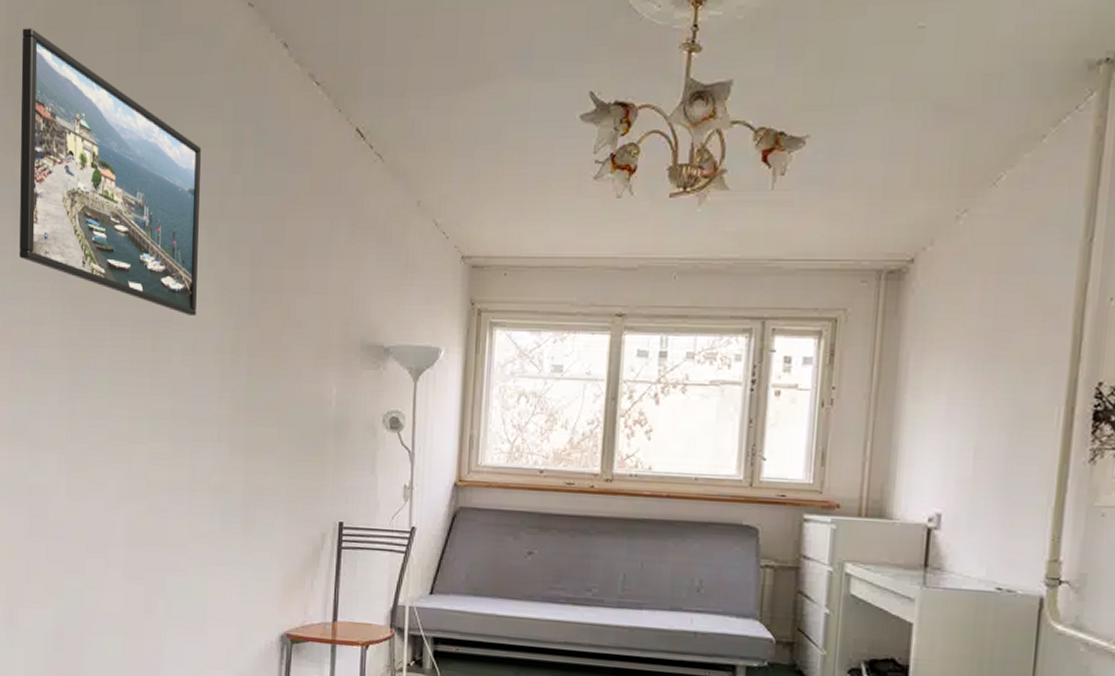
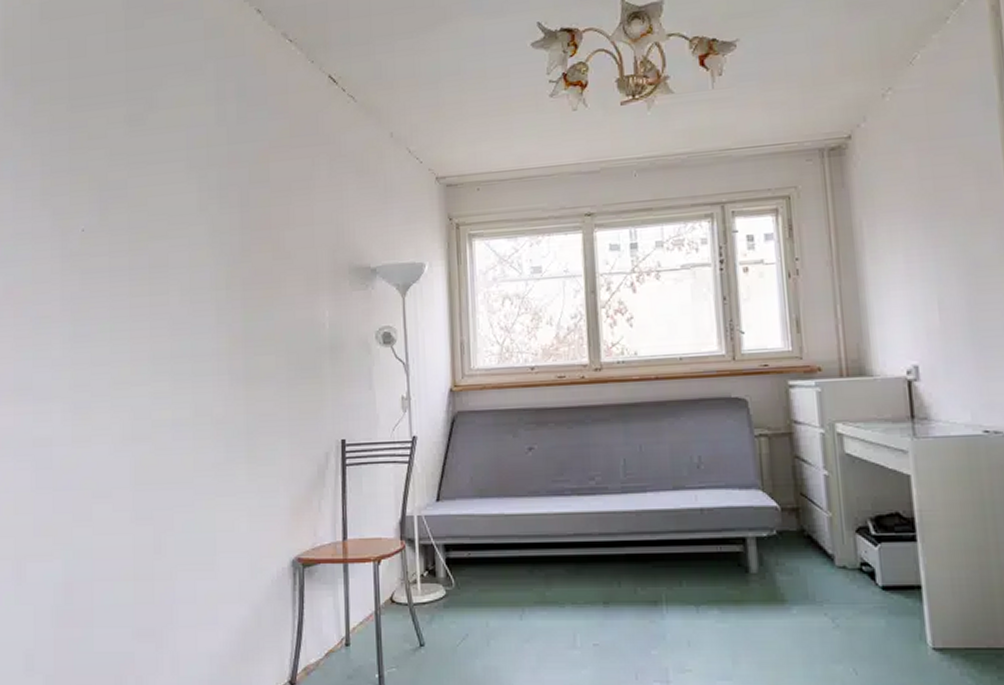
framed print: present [19,28,201,316] -> none [18,20,191,259]

